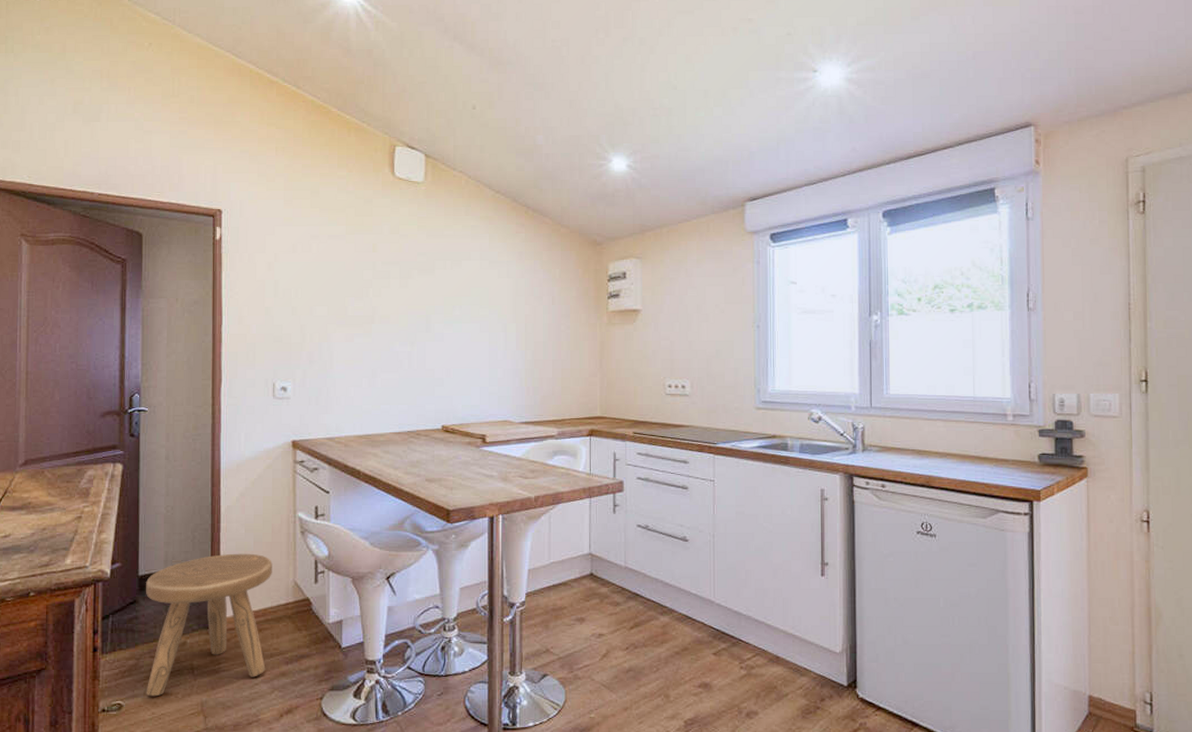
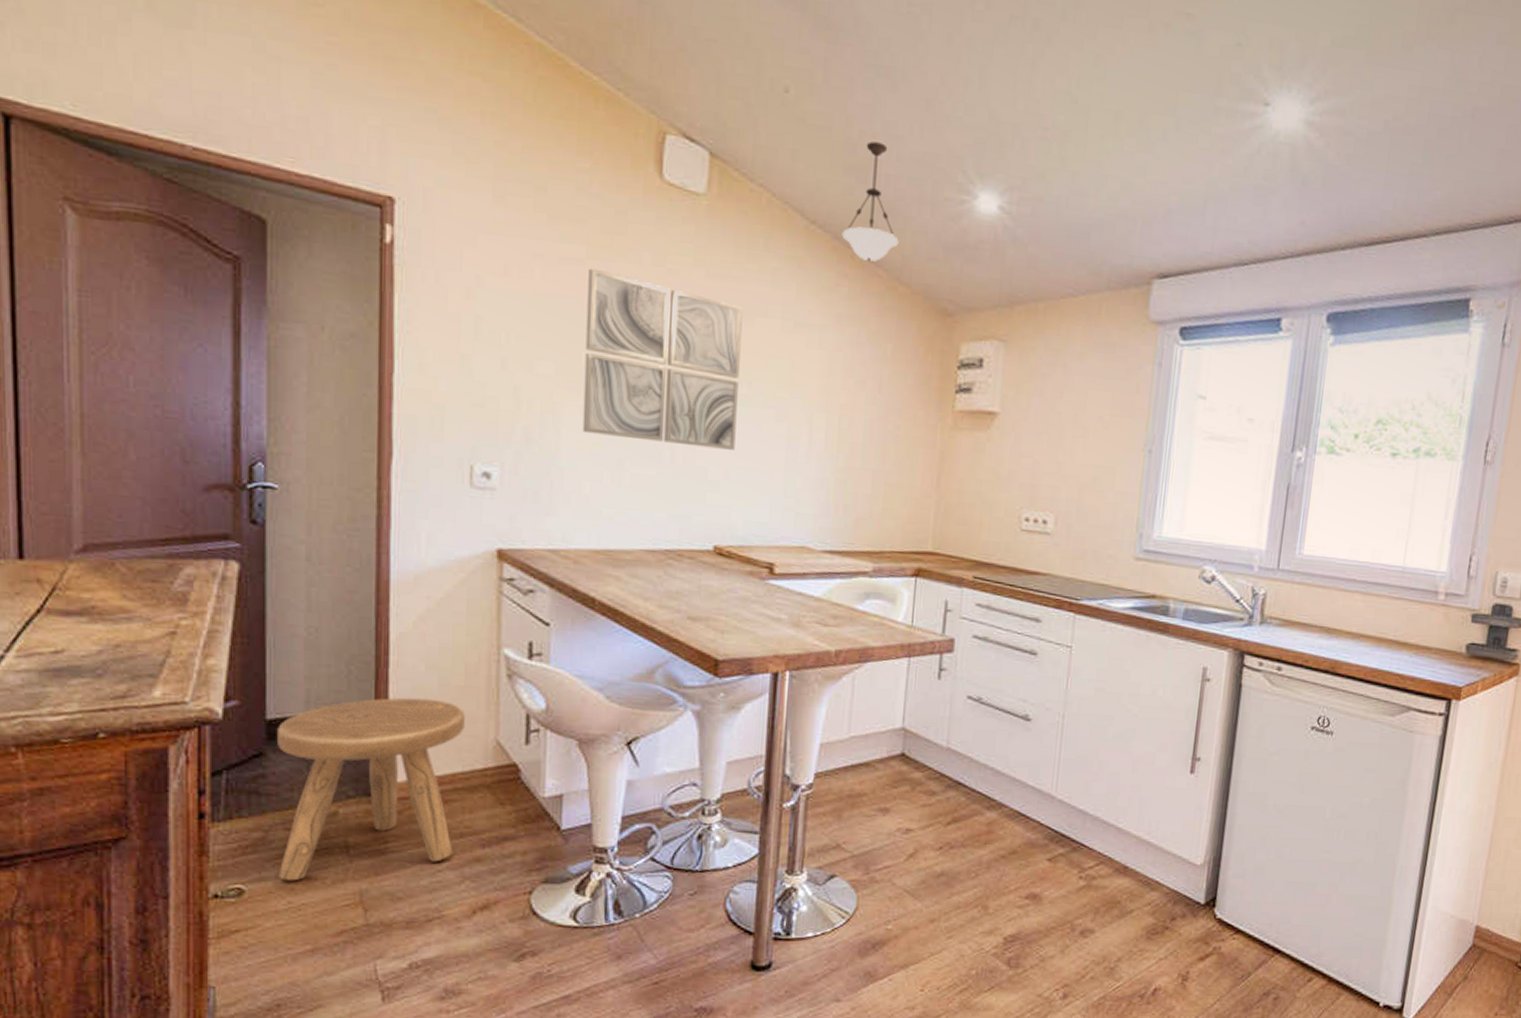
wall art: none [347,240,453,355] -> present [582,268,743,450]
pendant light: none [518,133,558,213] -> present [842,141,899,262]

